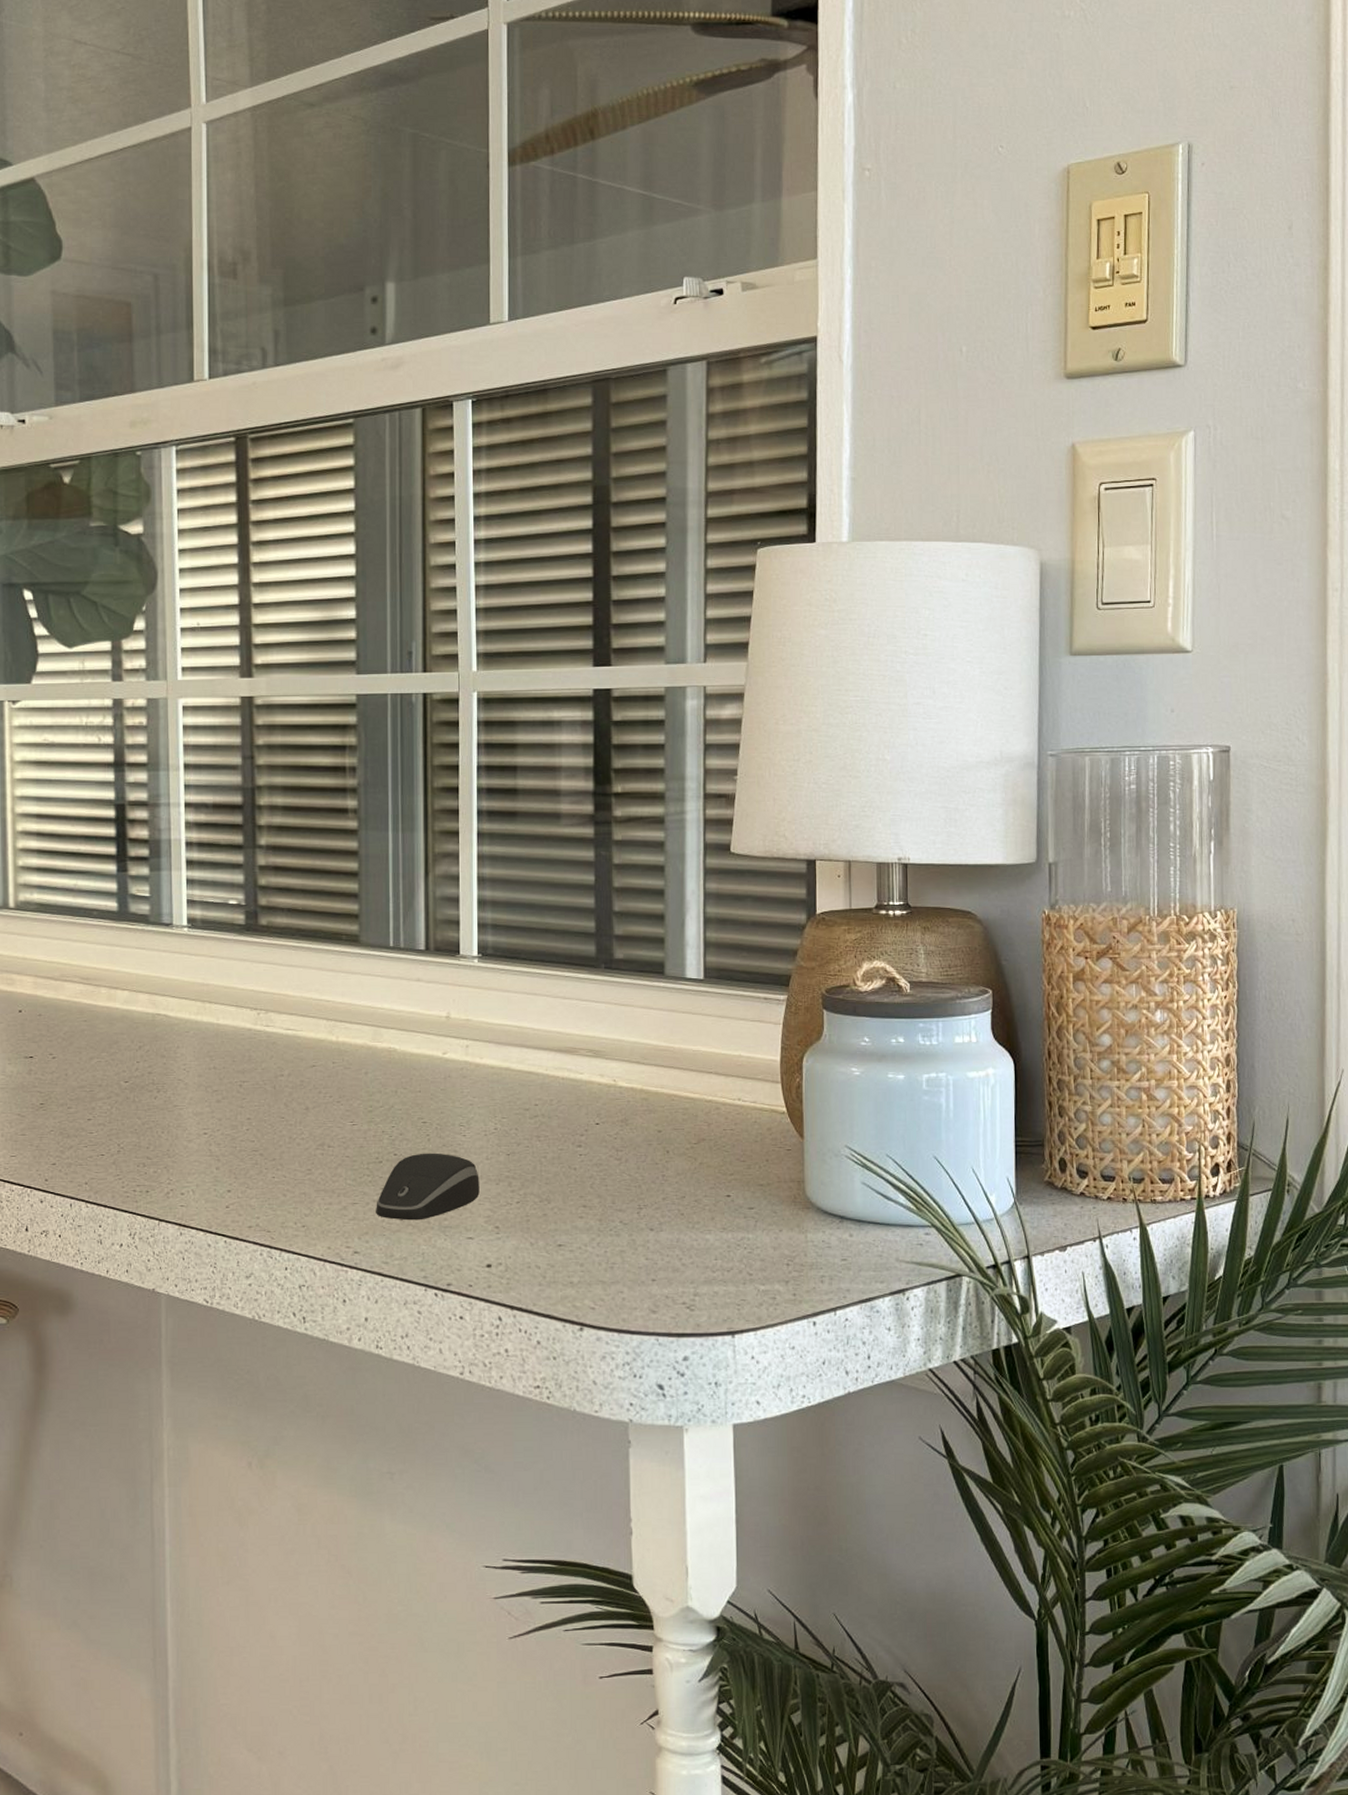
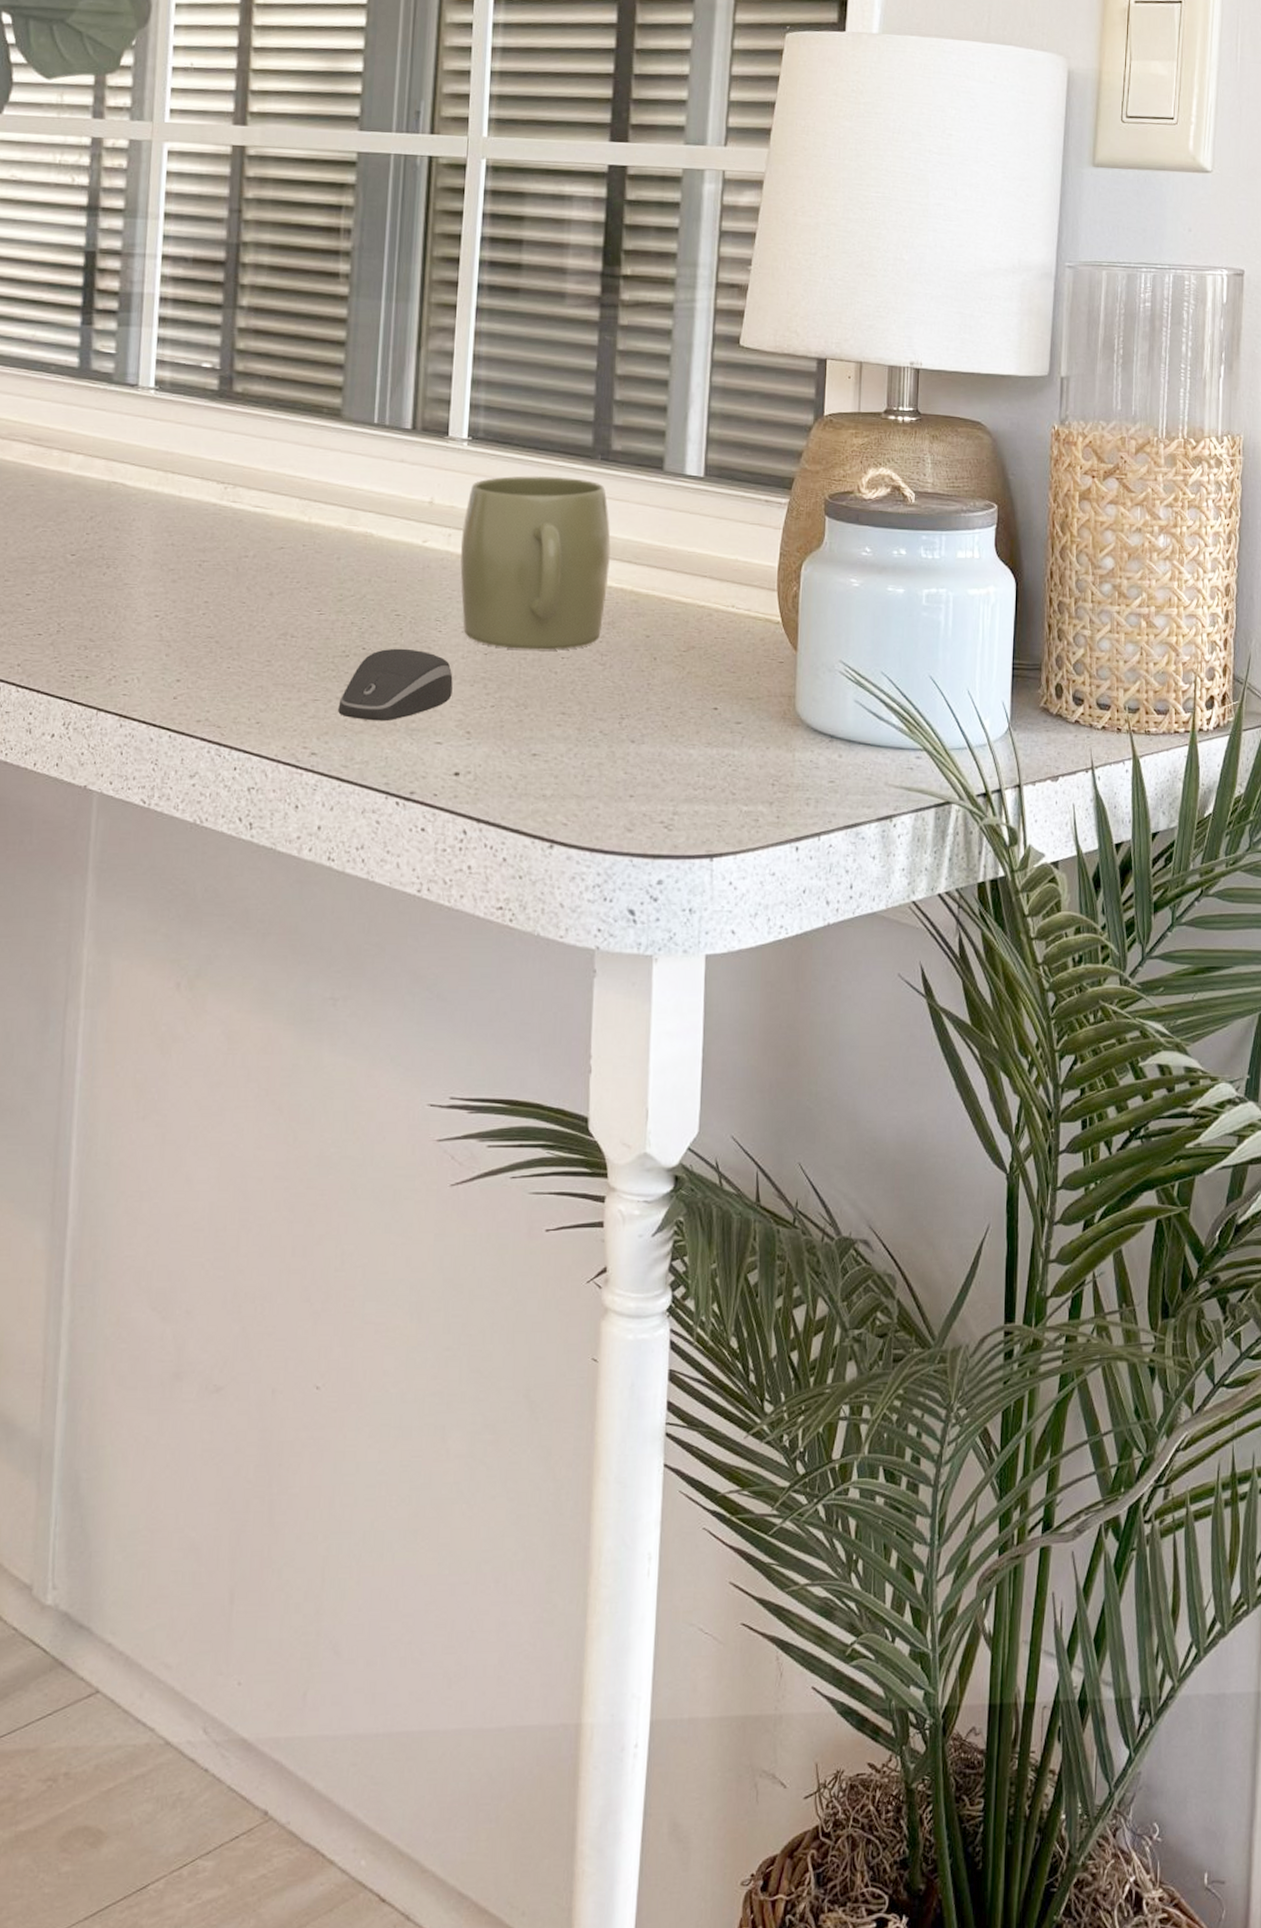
mug: none [478,987,619,1149] -> present [460,476,611,650]

